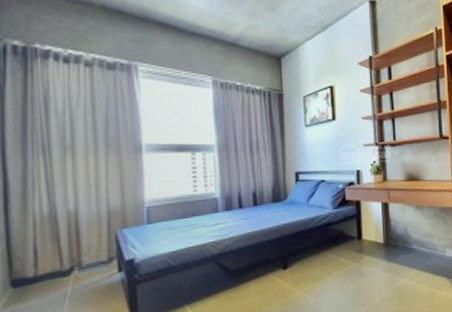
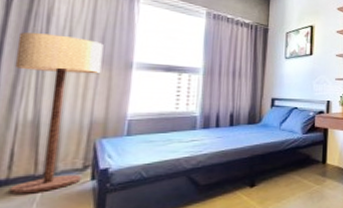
floor lamp: none [18,121,110,292] -> present [9,32,104,195]

